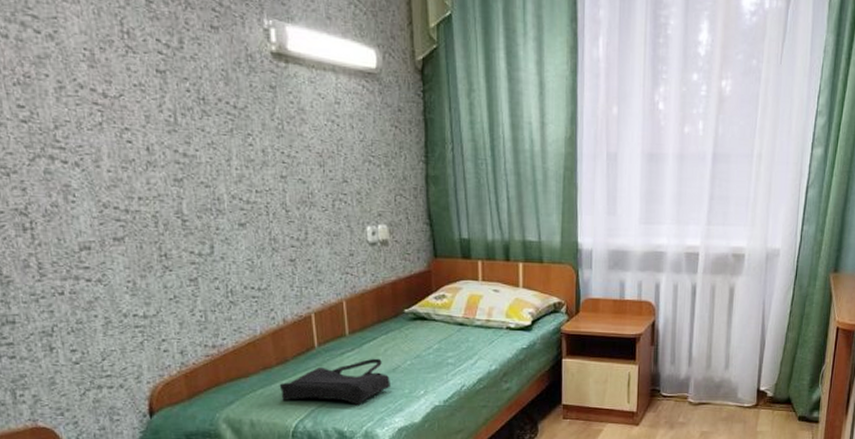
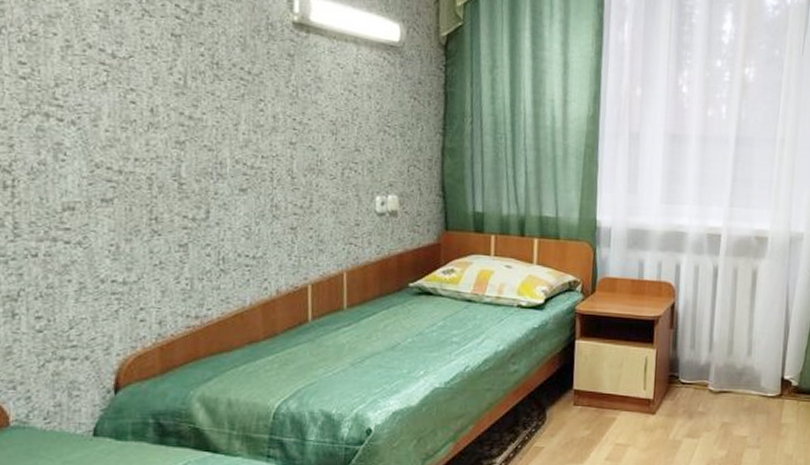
tote bag: present [279,358,390,406] -> none [264,334,388,386]

